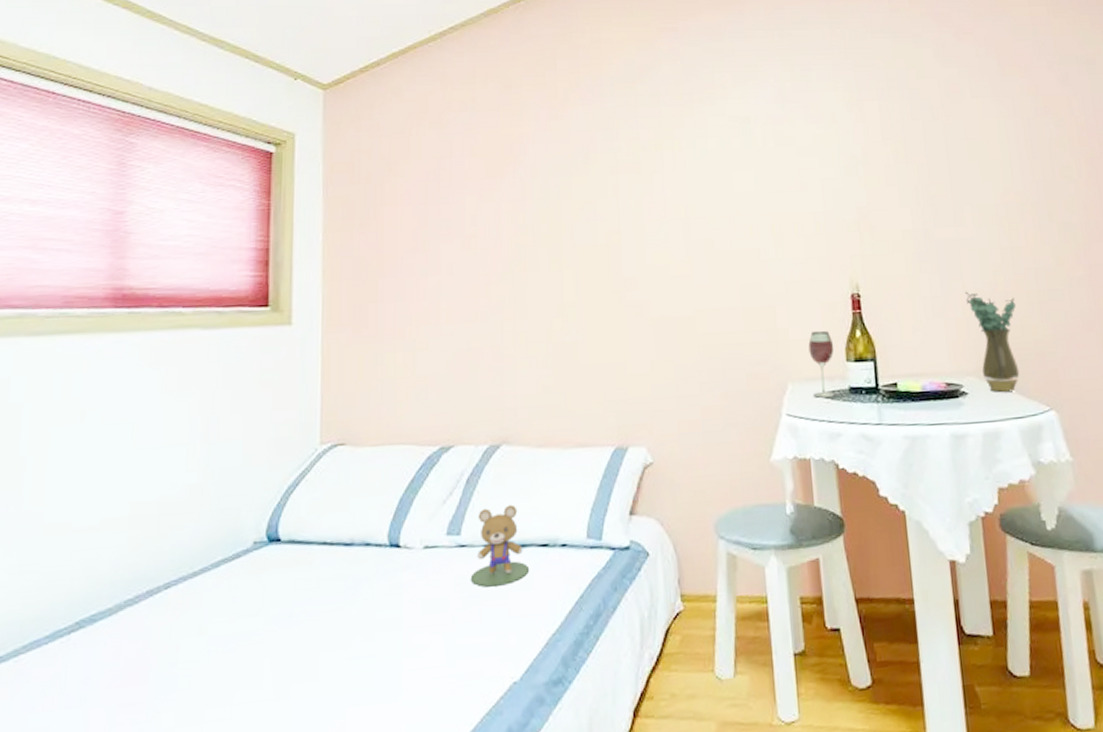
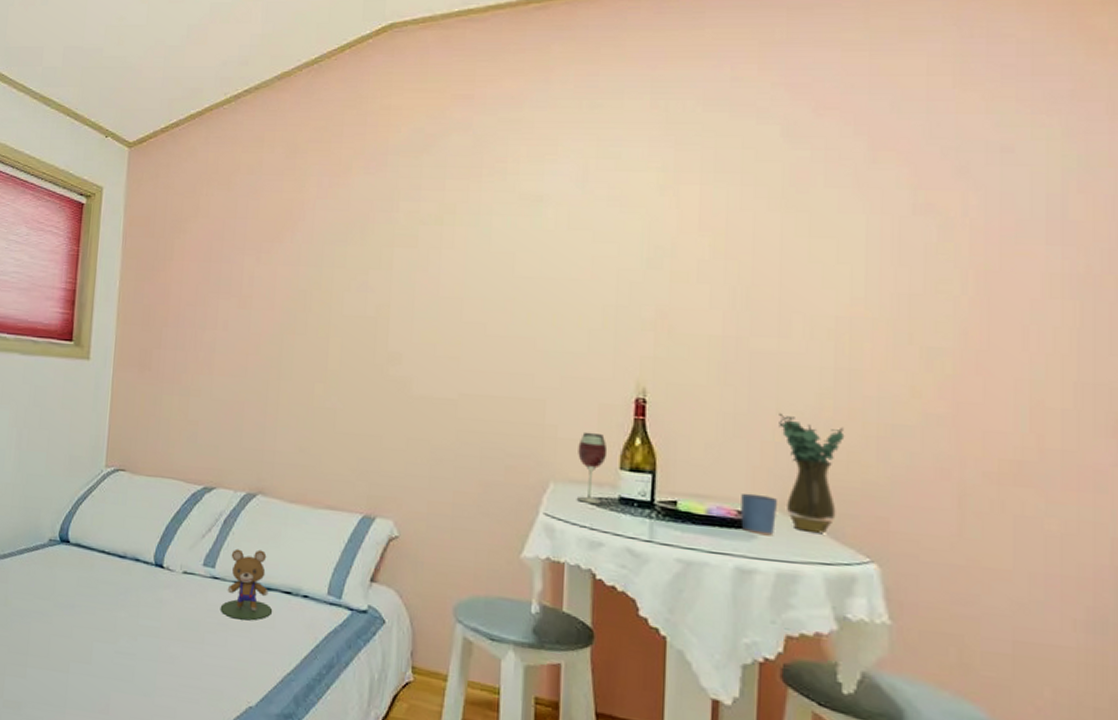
mug: none [947,365,976,402] -> present [740,493,777,536]

